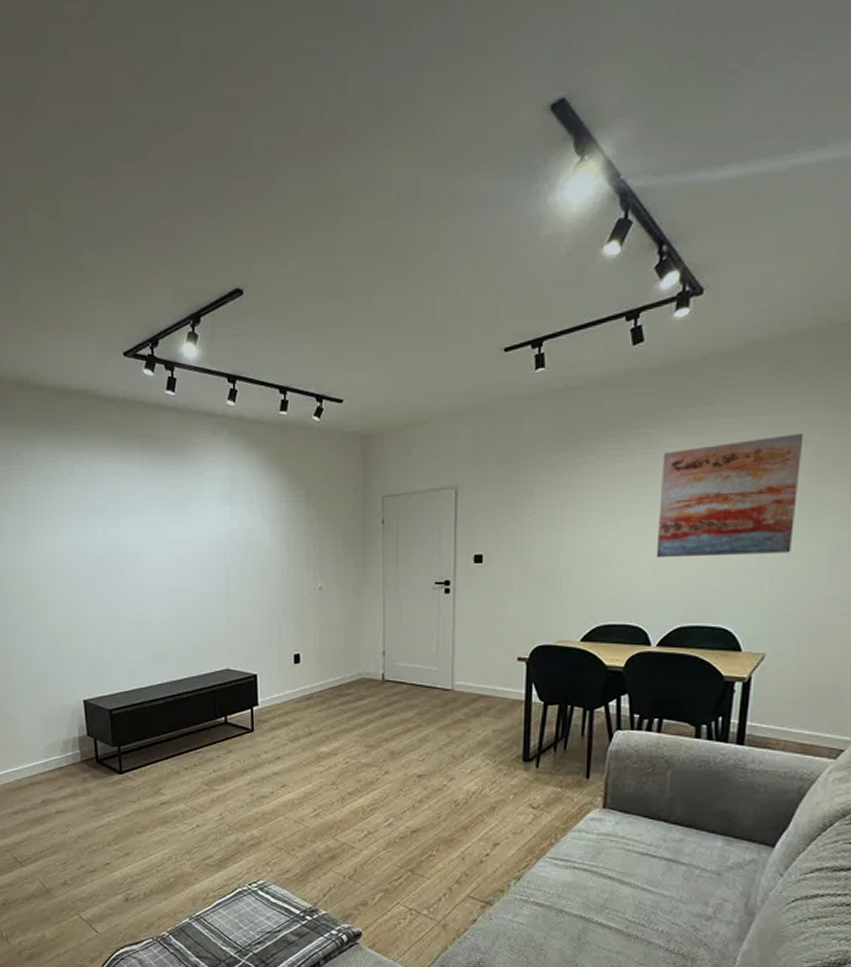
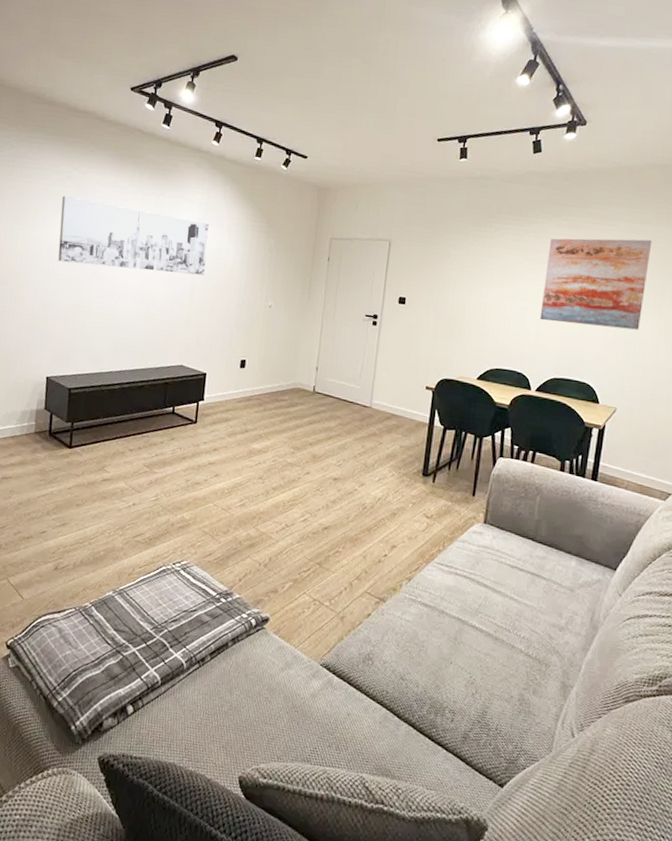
wall art: none [67,494,240,571] -> present [58,195,209,275]

